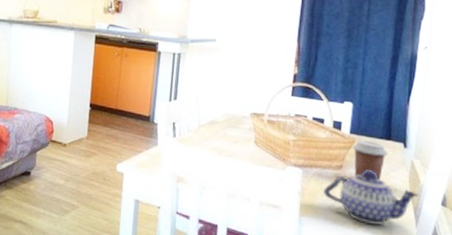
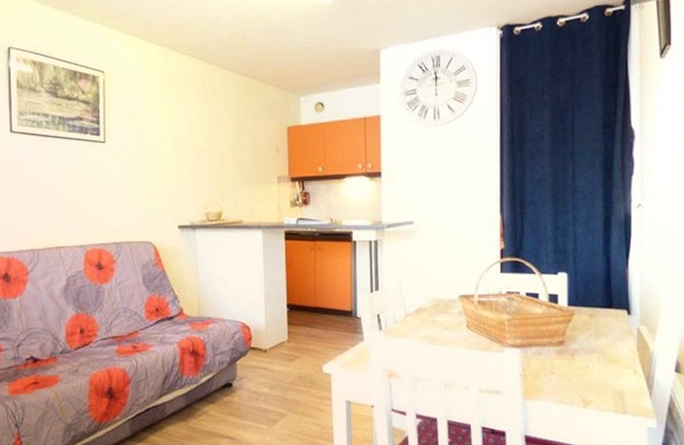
teapot: present [323,170,420,225] -> none [547,342,650,401]
coffee cup: present [353,140,388,180] -> none [573,311,611,352]

